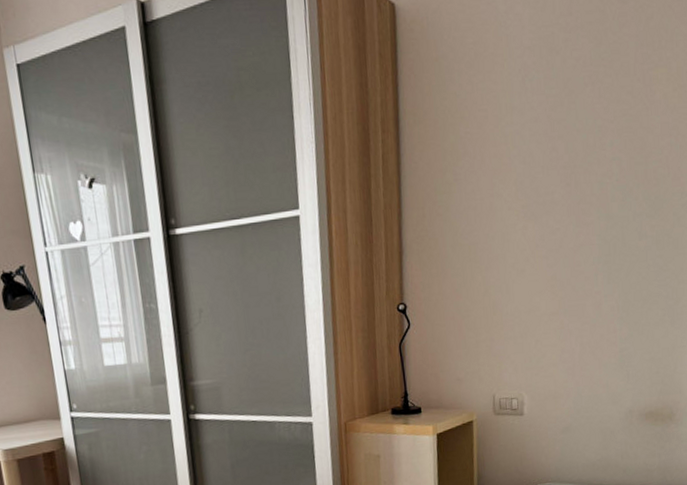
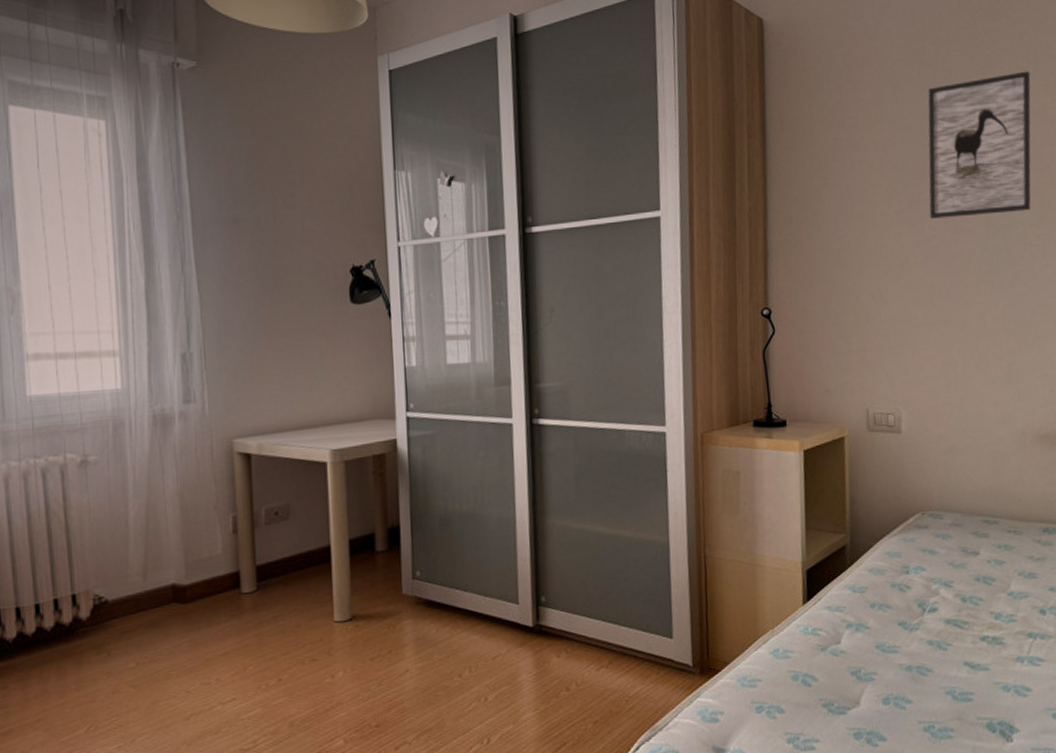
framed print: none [553,58,655,212] -> present [928,71,1031,219]

